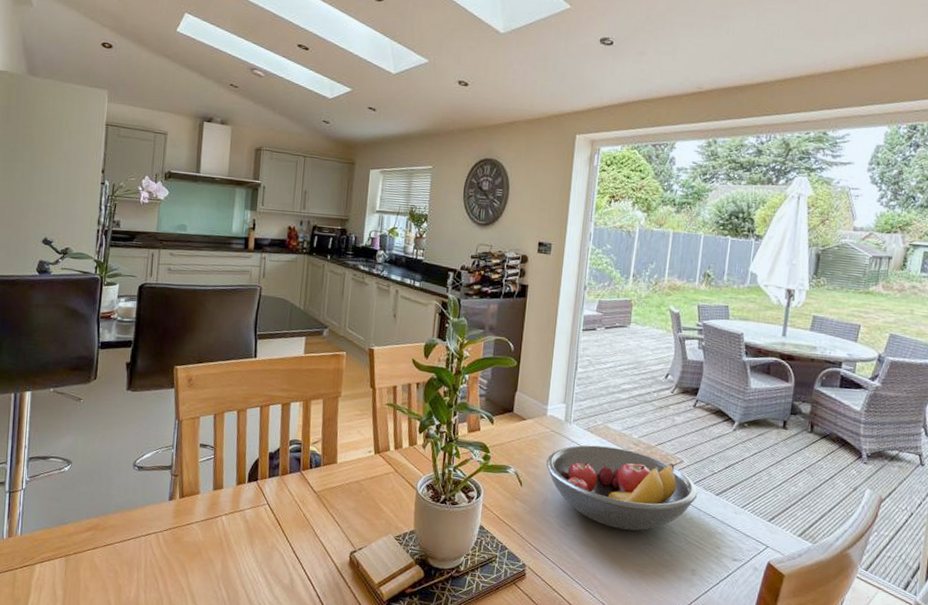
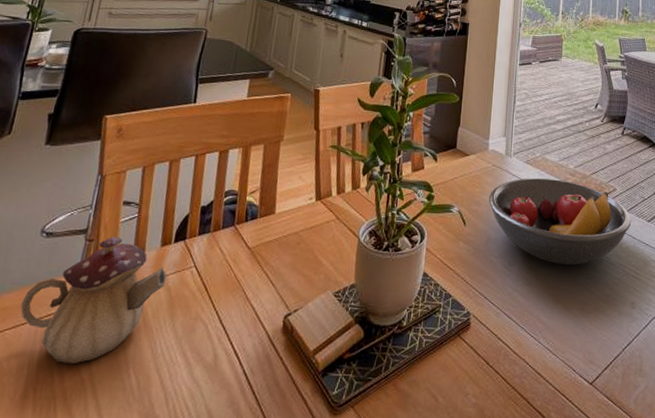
teapot: none [125,473,244,575] -> present [20,237,167,365]

